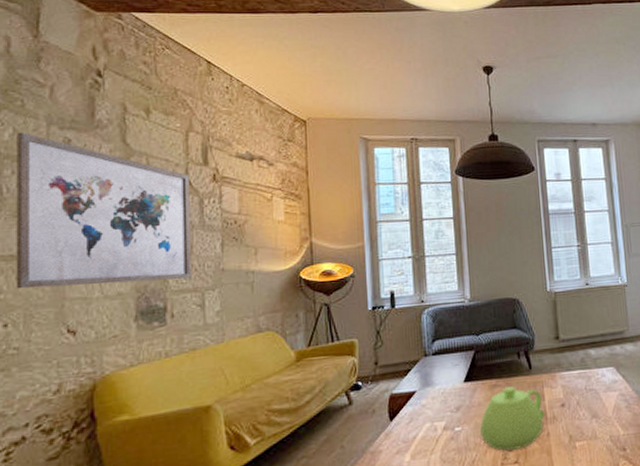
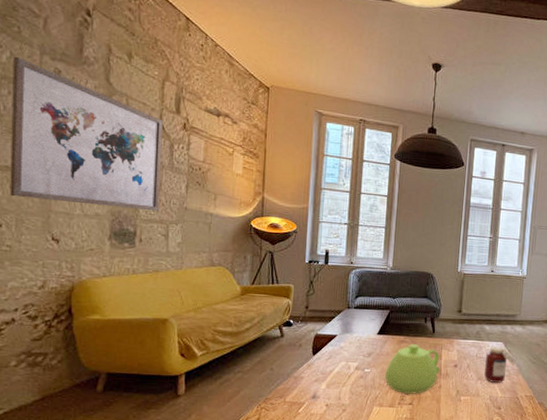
jar: none [597,371,634,419] -> present [484,345,516,383]

